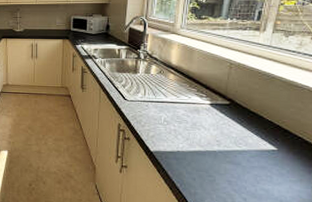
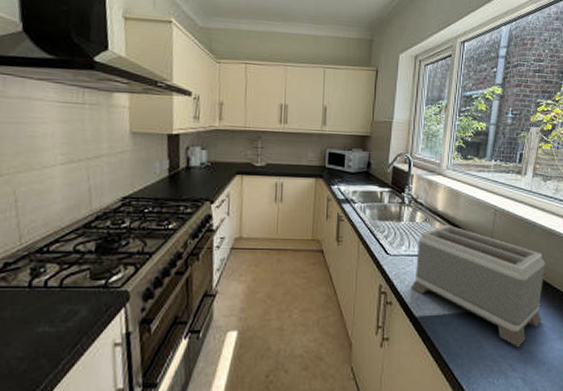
toaster: none [146,76,285,185] -> present [410,224,545,348]

